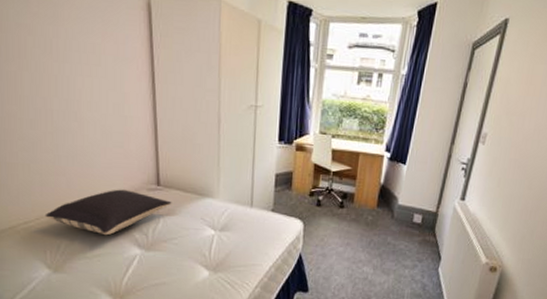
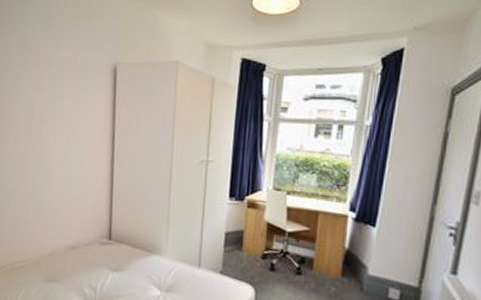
pillow: present [45,189,172,236] -> none [10,241,121,288]

